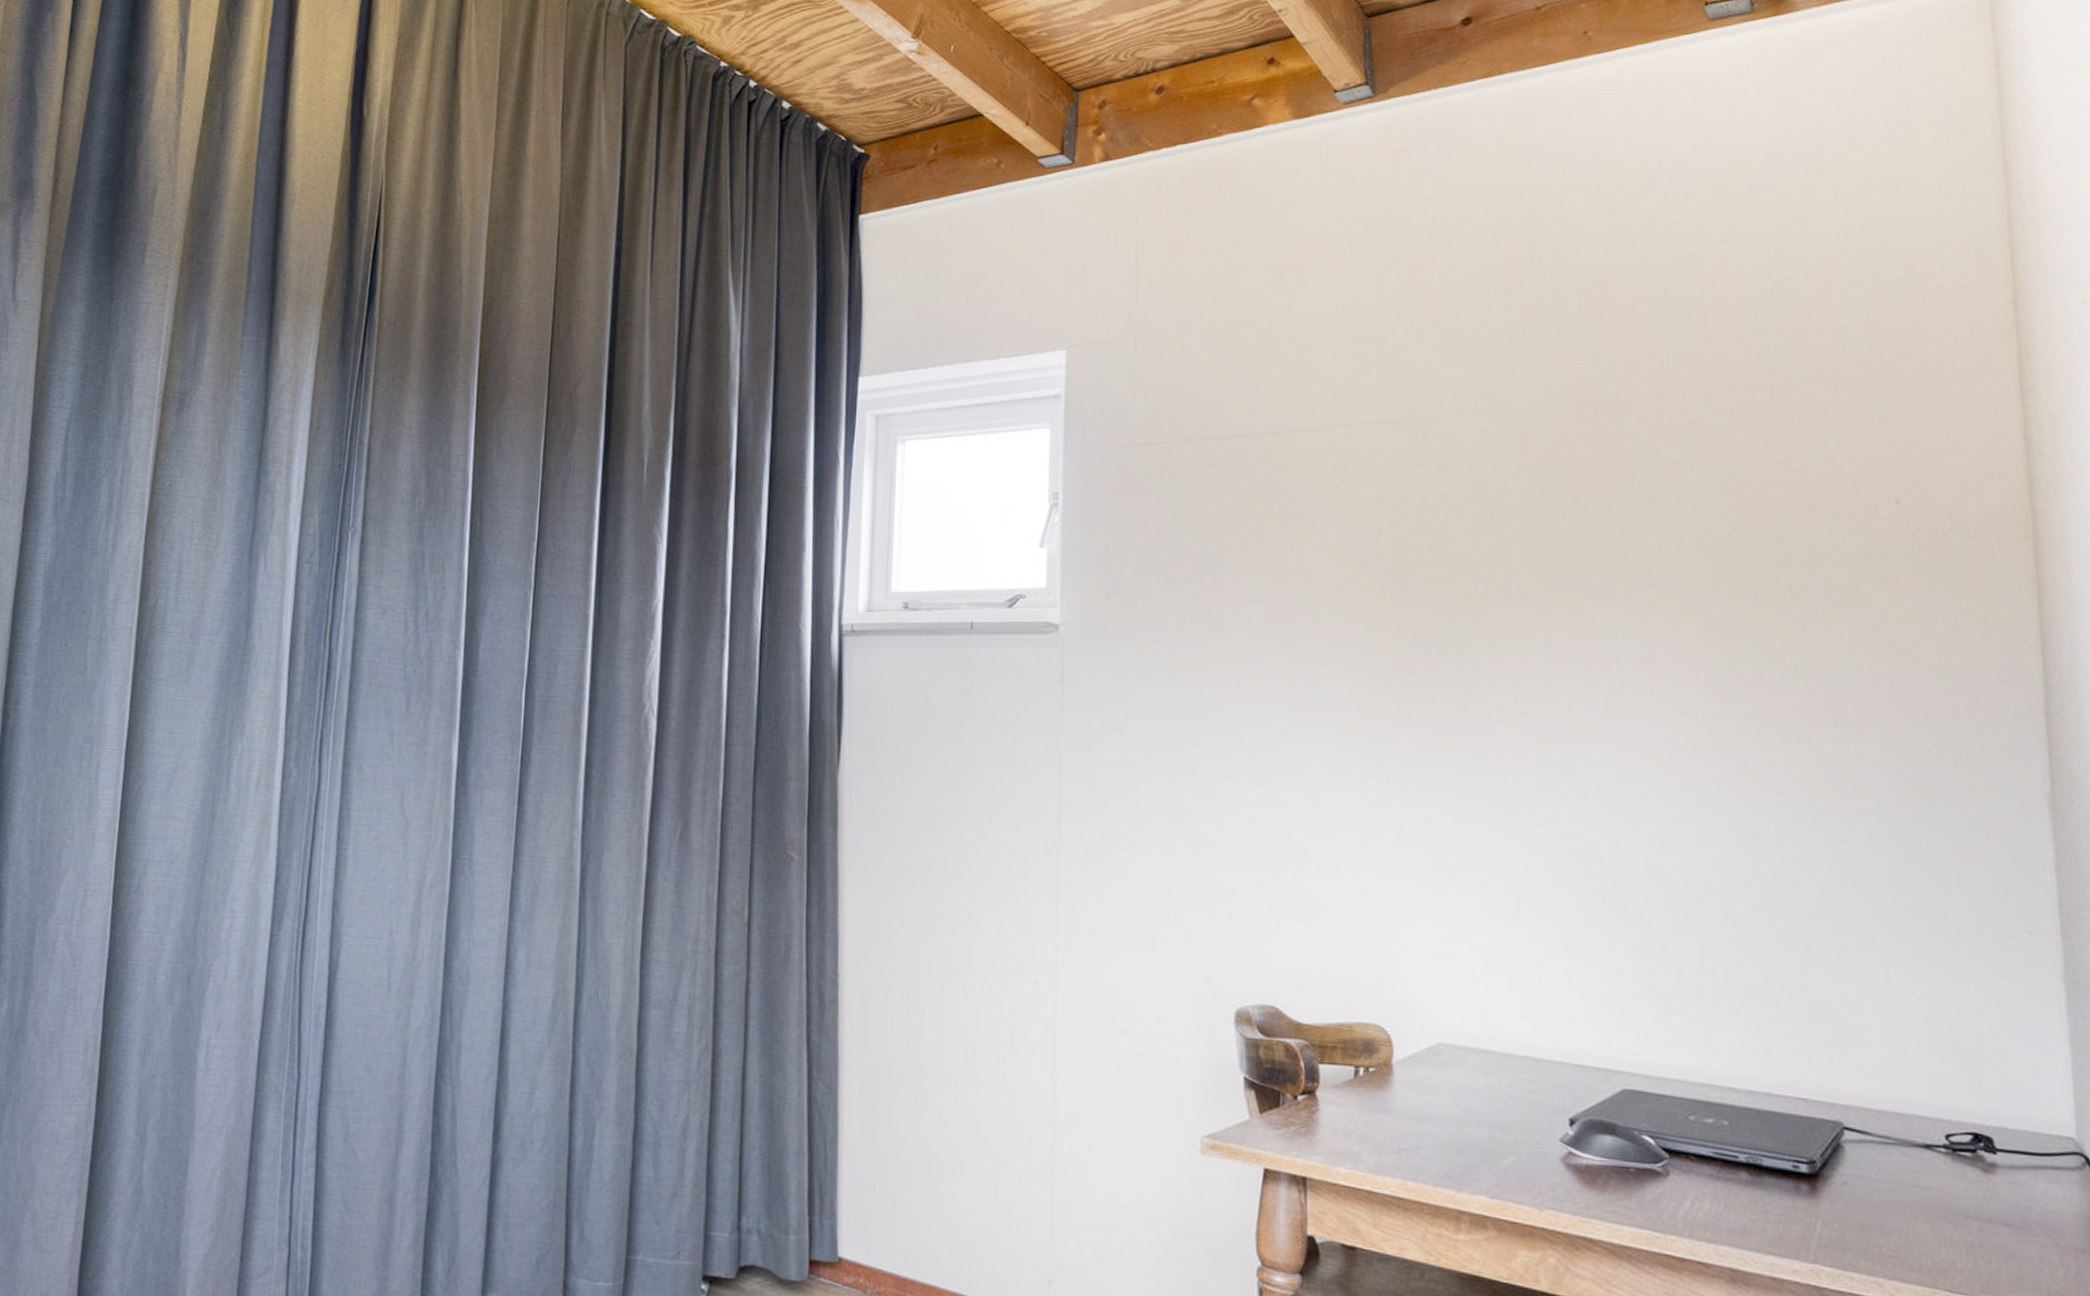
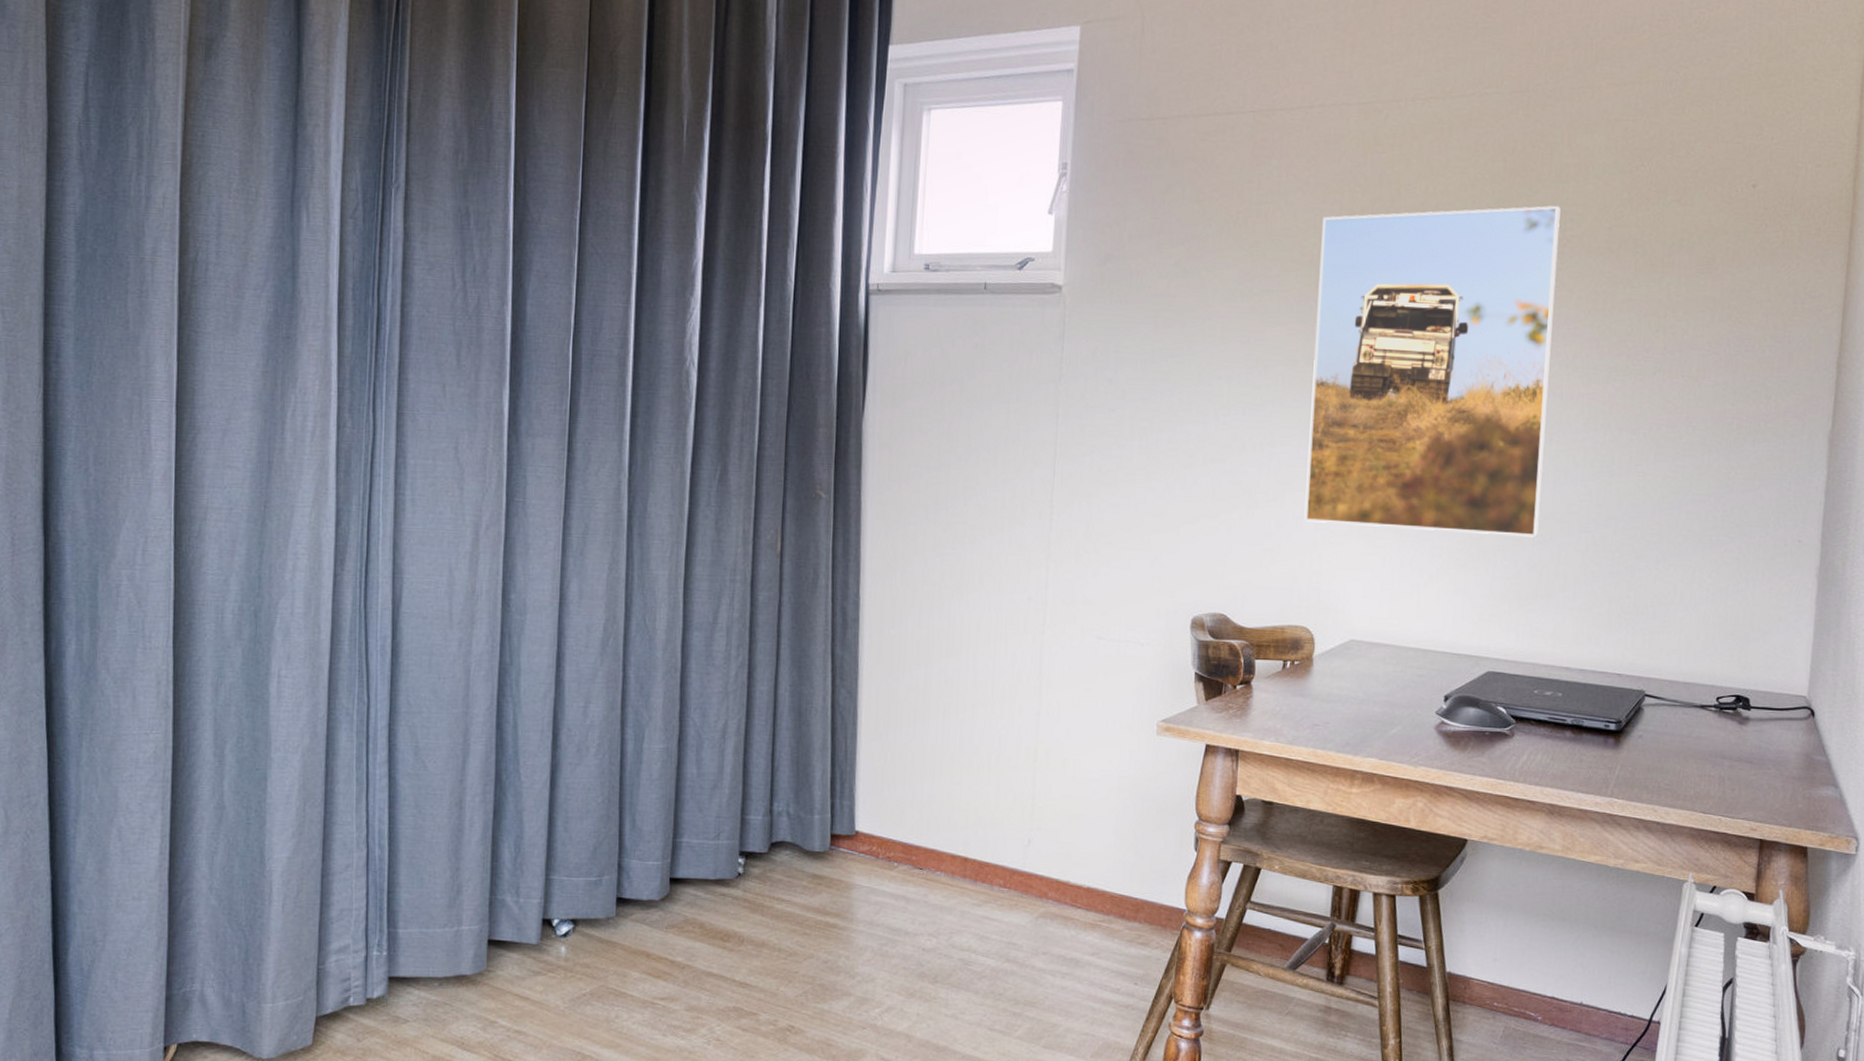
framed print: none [1359,528,1671,921] -> present [1304,205,1561,538]

